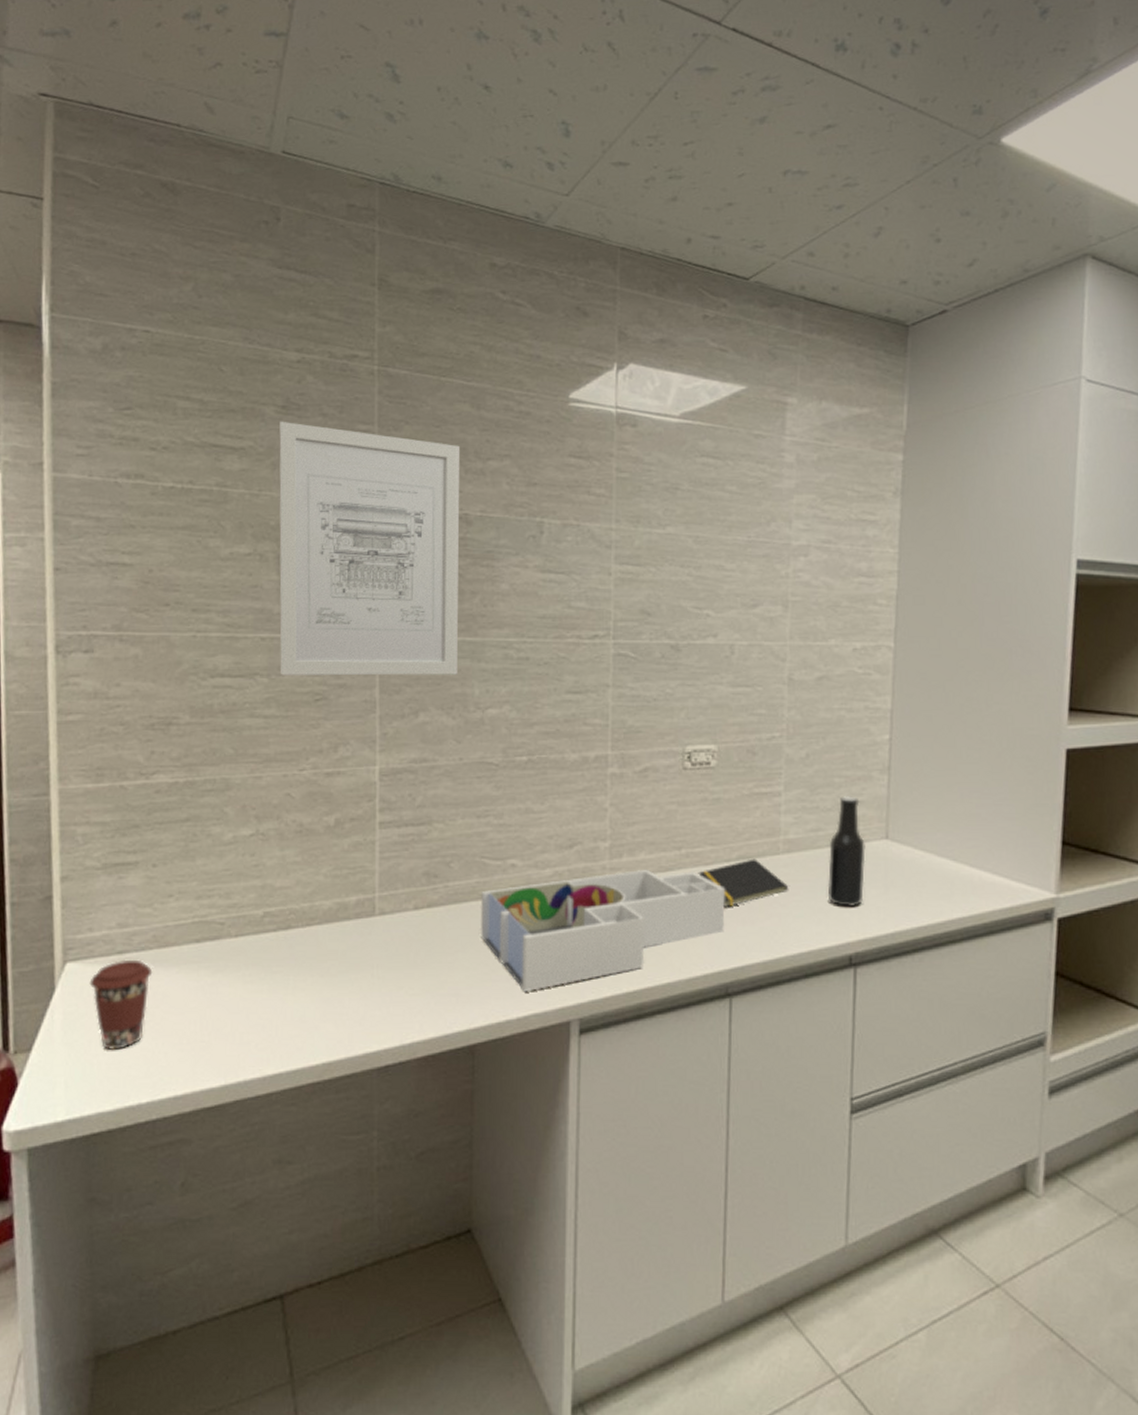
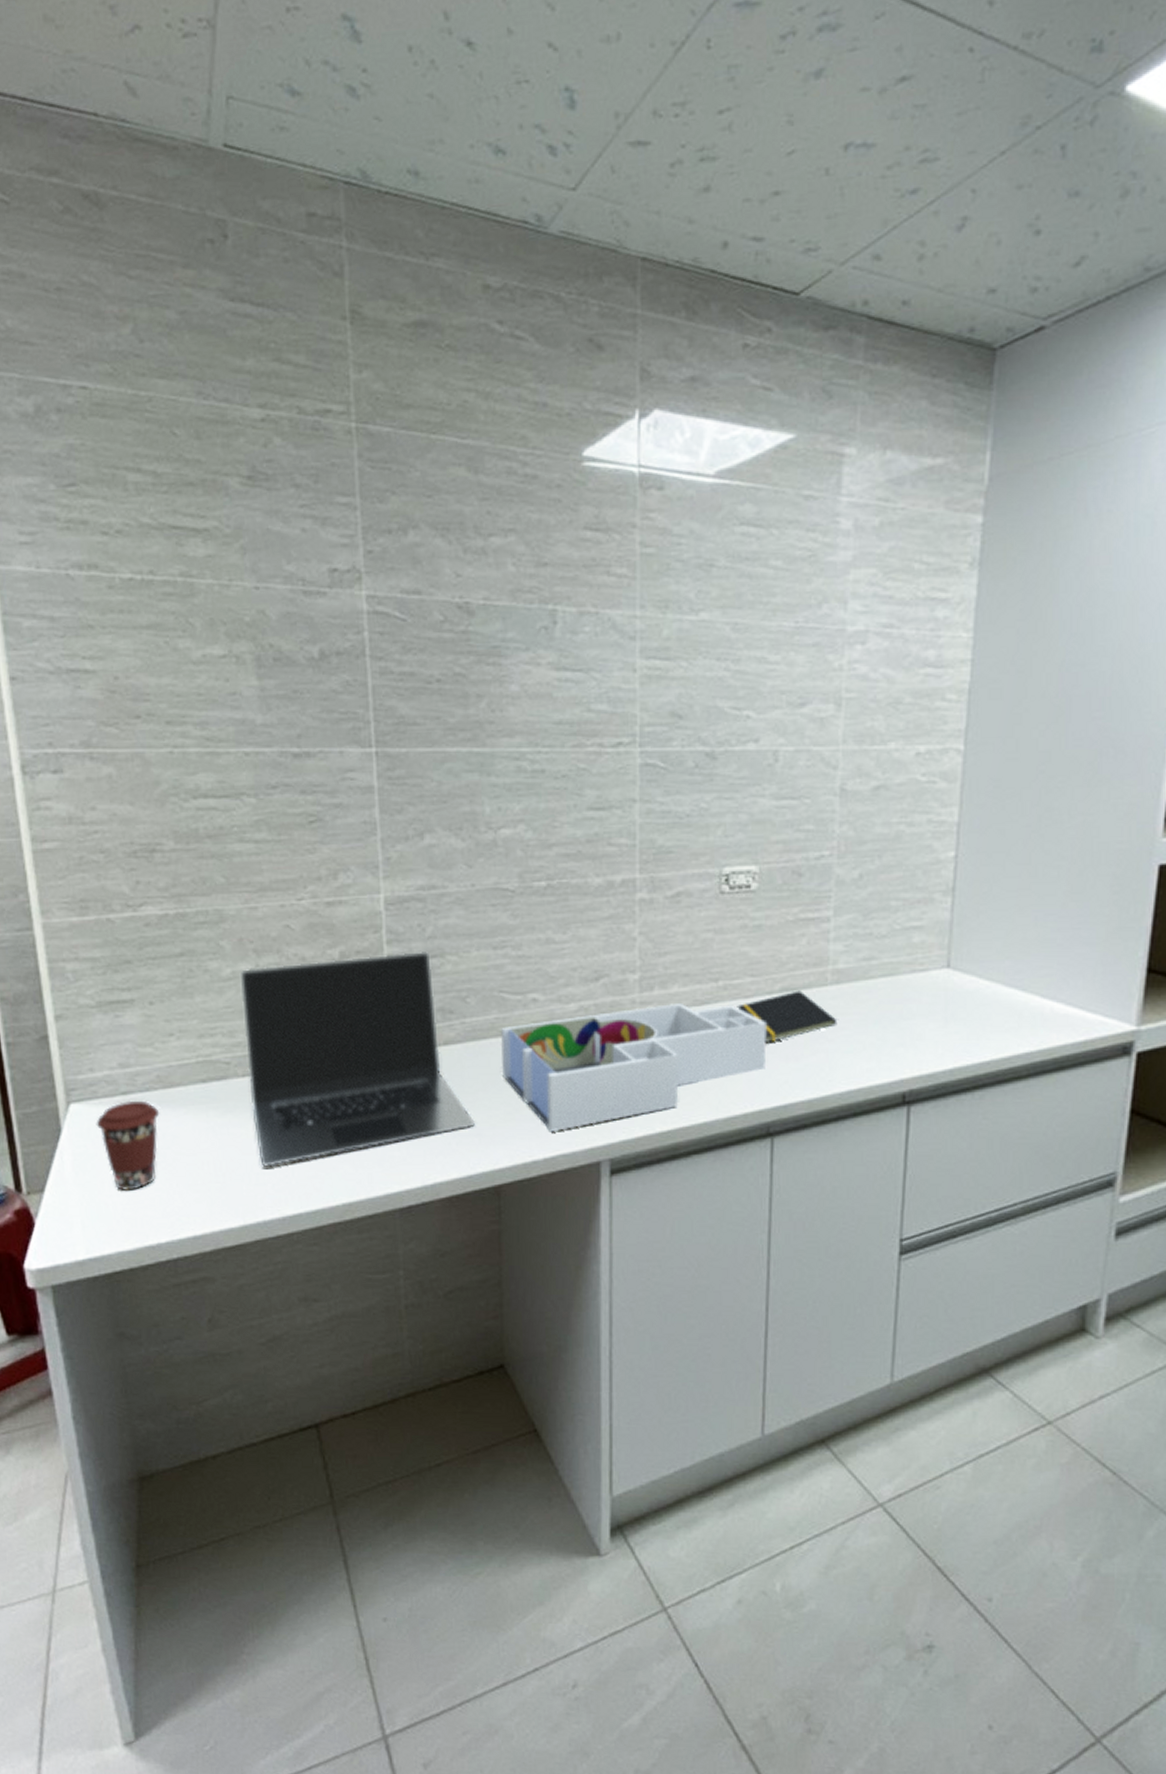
laptop: none [240,818,454,1026] -> present [240,950,476,1167]
wall art: present [279,421,461,676] -> none [246,494,465,795]
beer bottle: present [827,796,866,908] -> none [880,921,924,1043]

